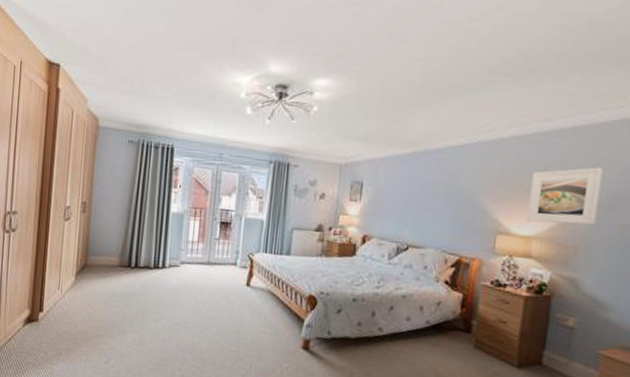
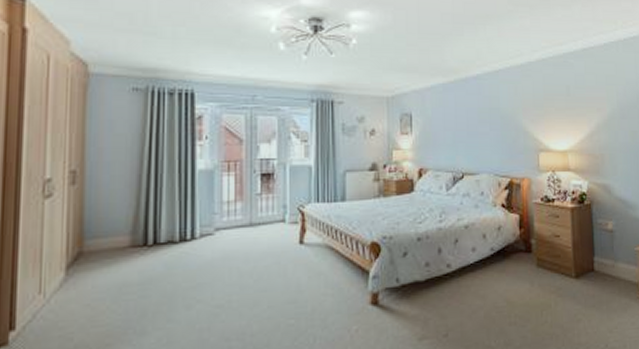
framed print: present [527,167,603,226] -> none [559,83,613,137]

